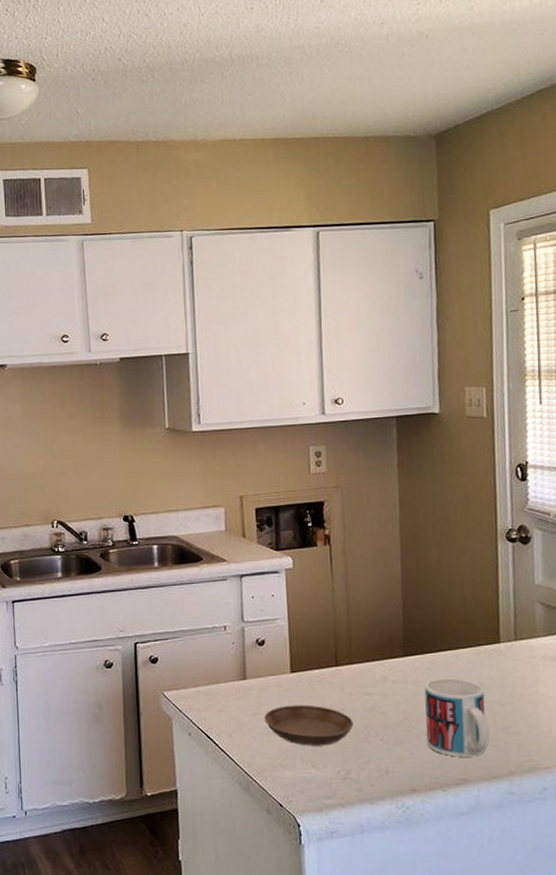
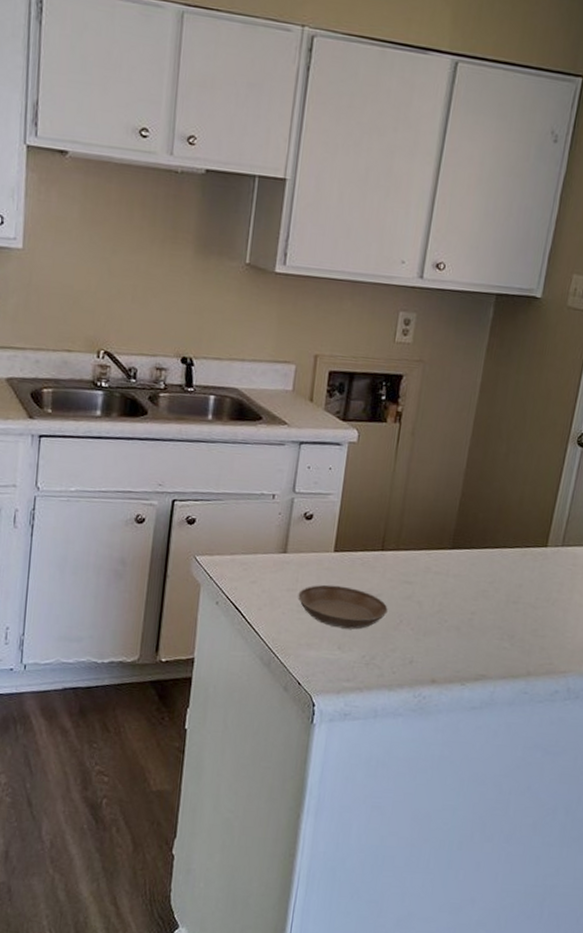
mug: present [424,678,490,757] -> none [455,575,522,655]

